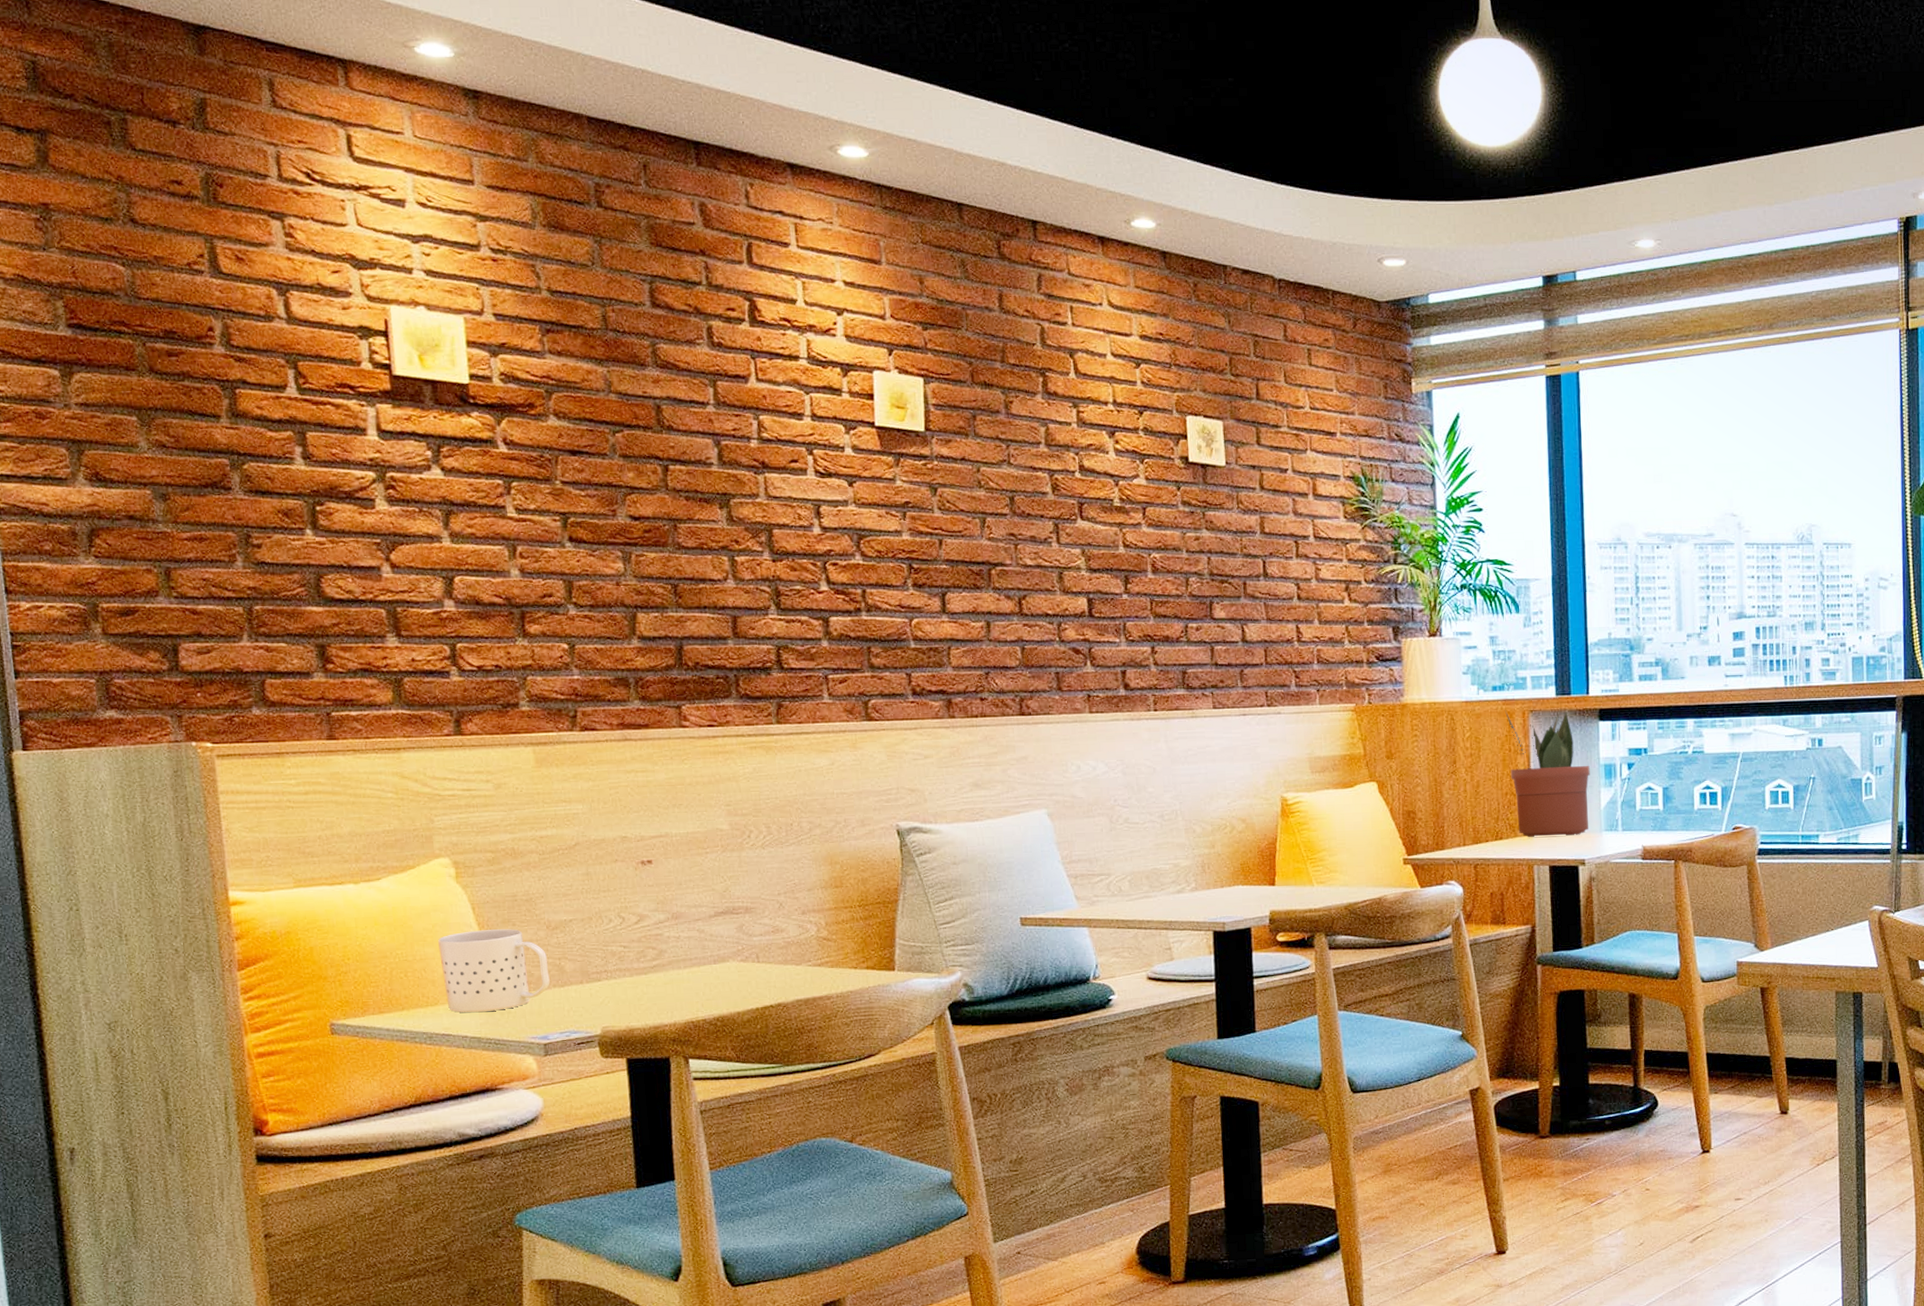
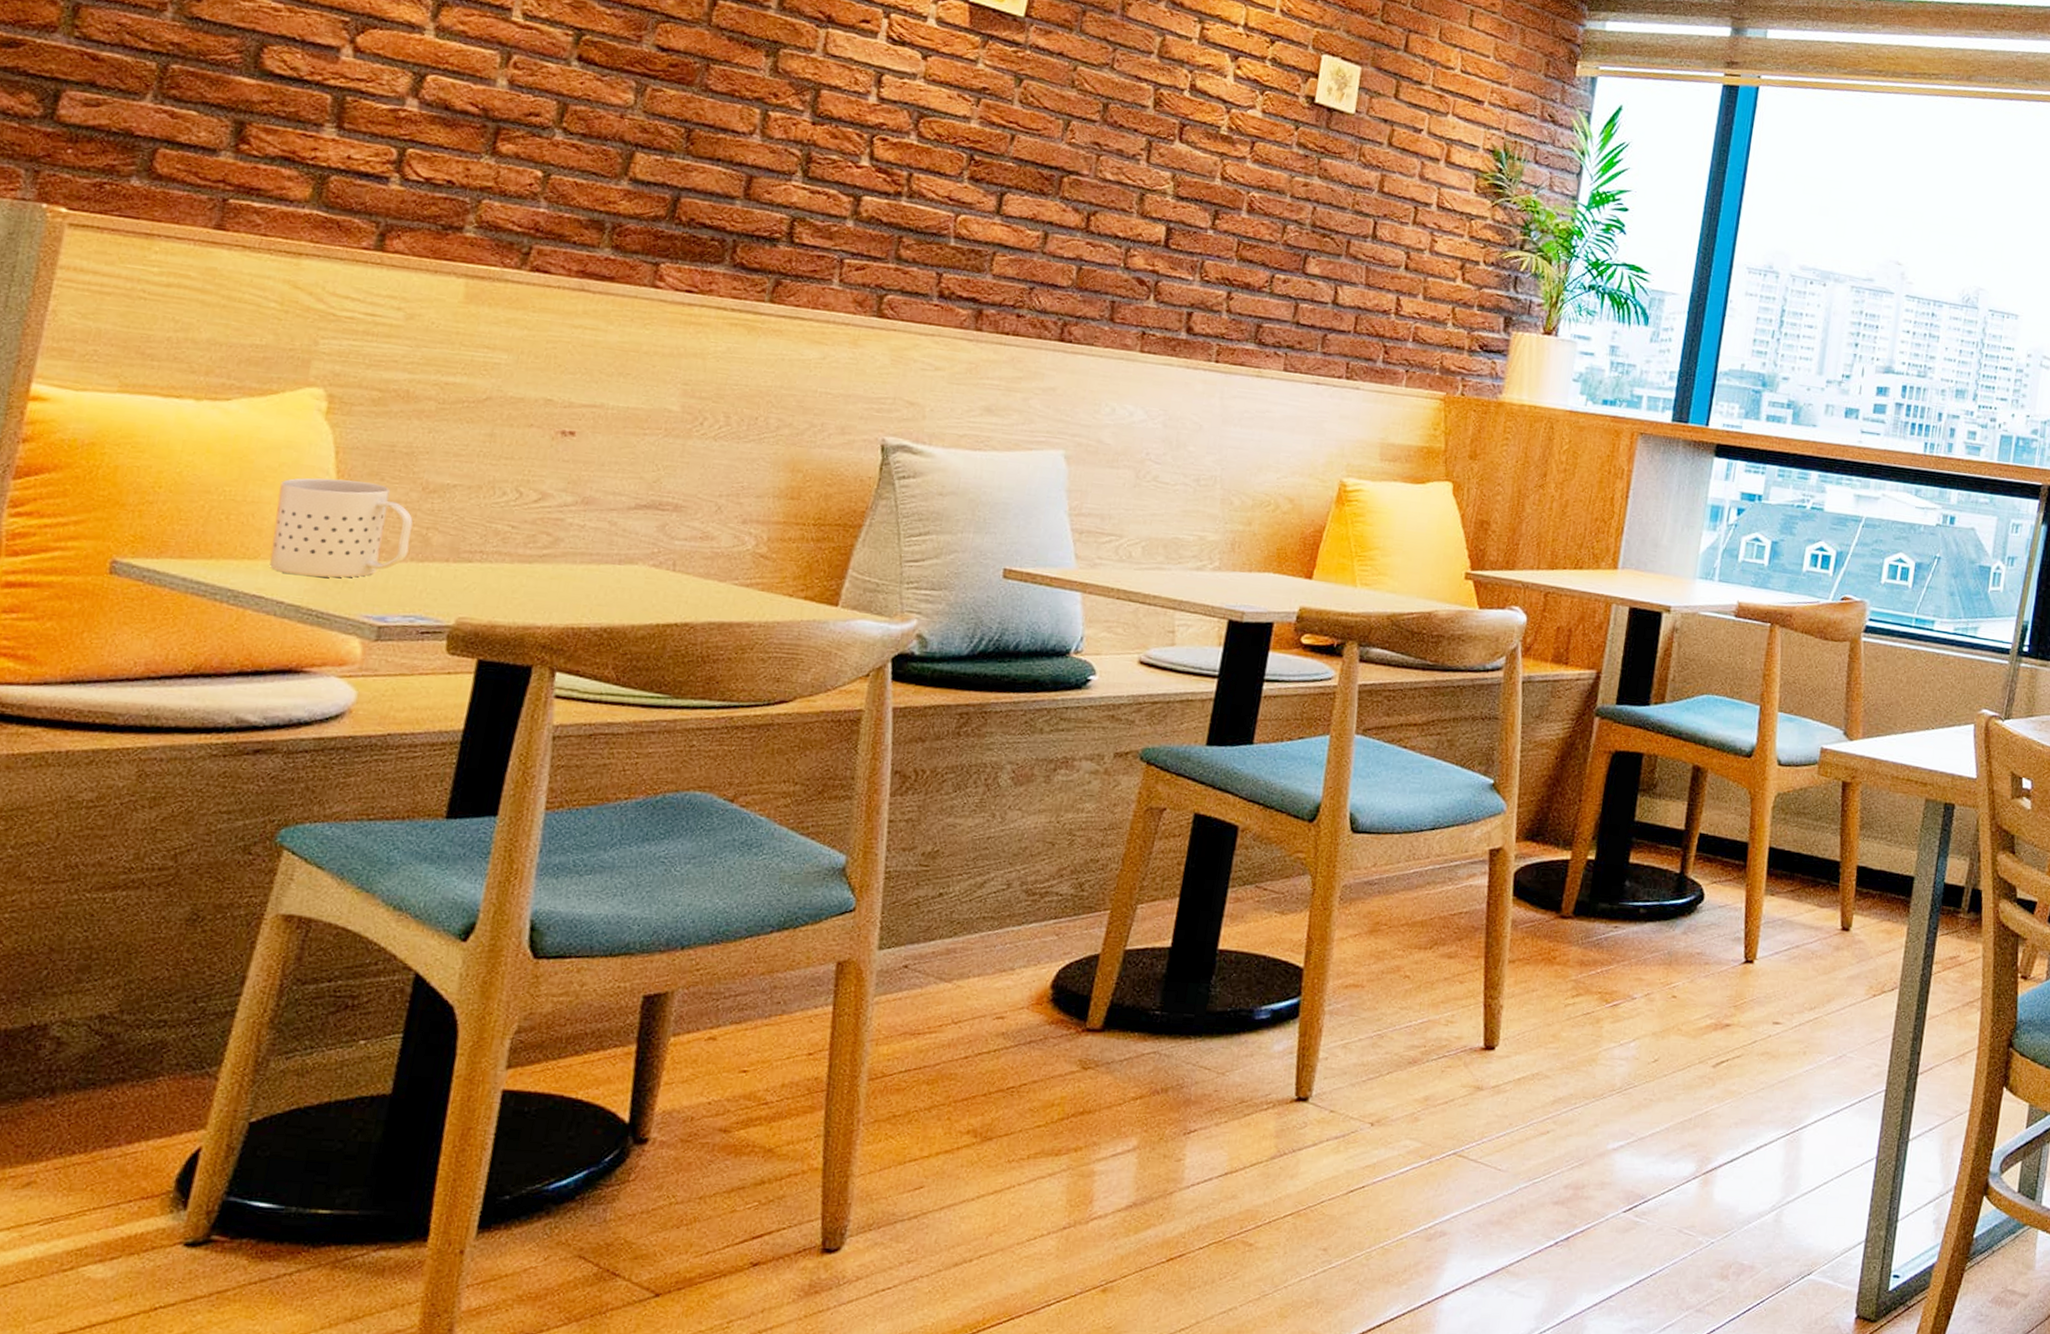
planter: present [1505,710,1590,838] -> none [1602,427,1695,578]

